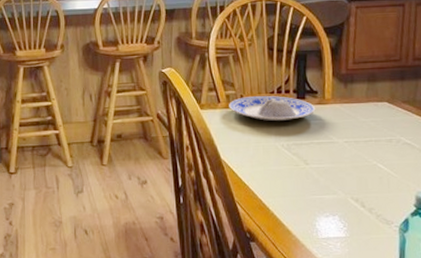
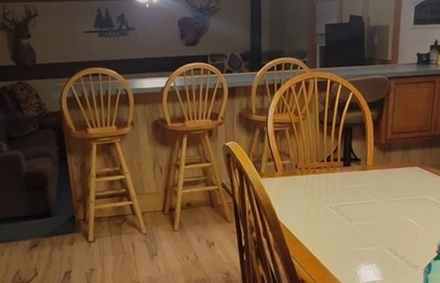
plate: present [229,95,316,122] -> none [285,164,359,187]

